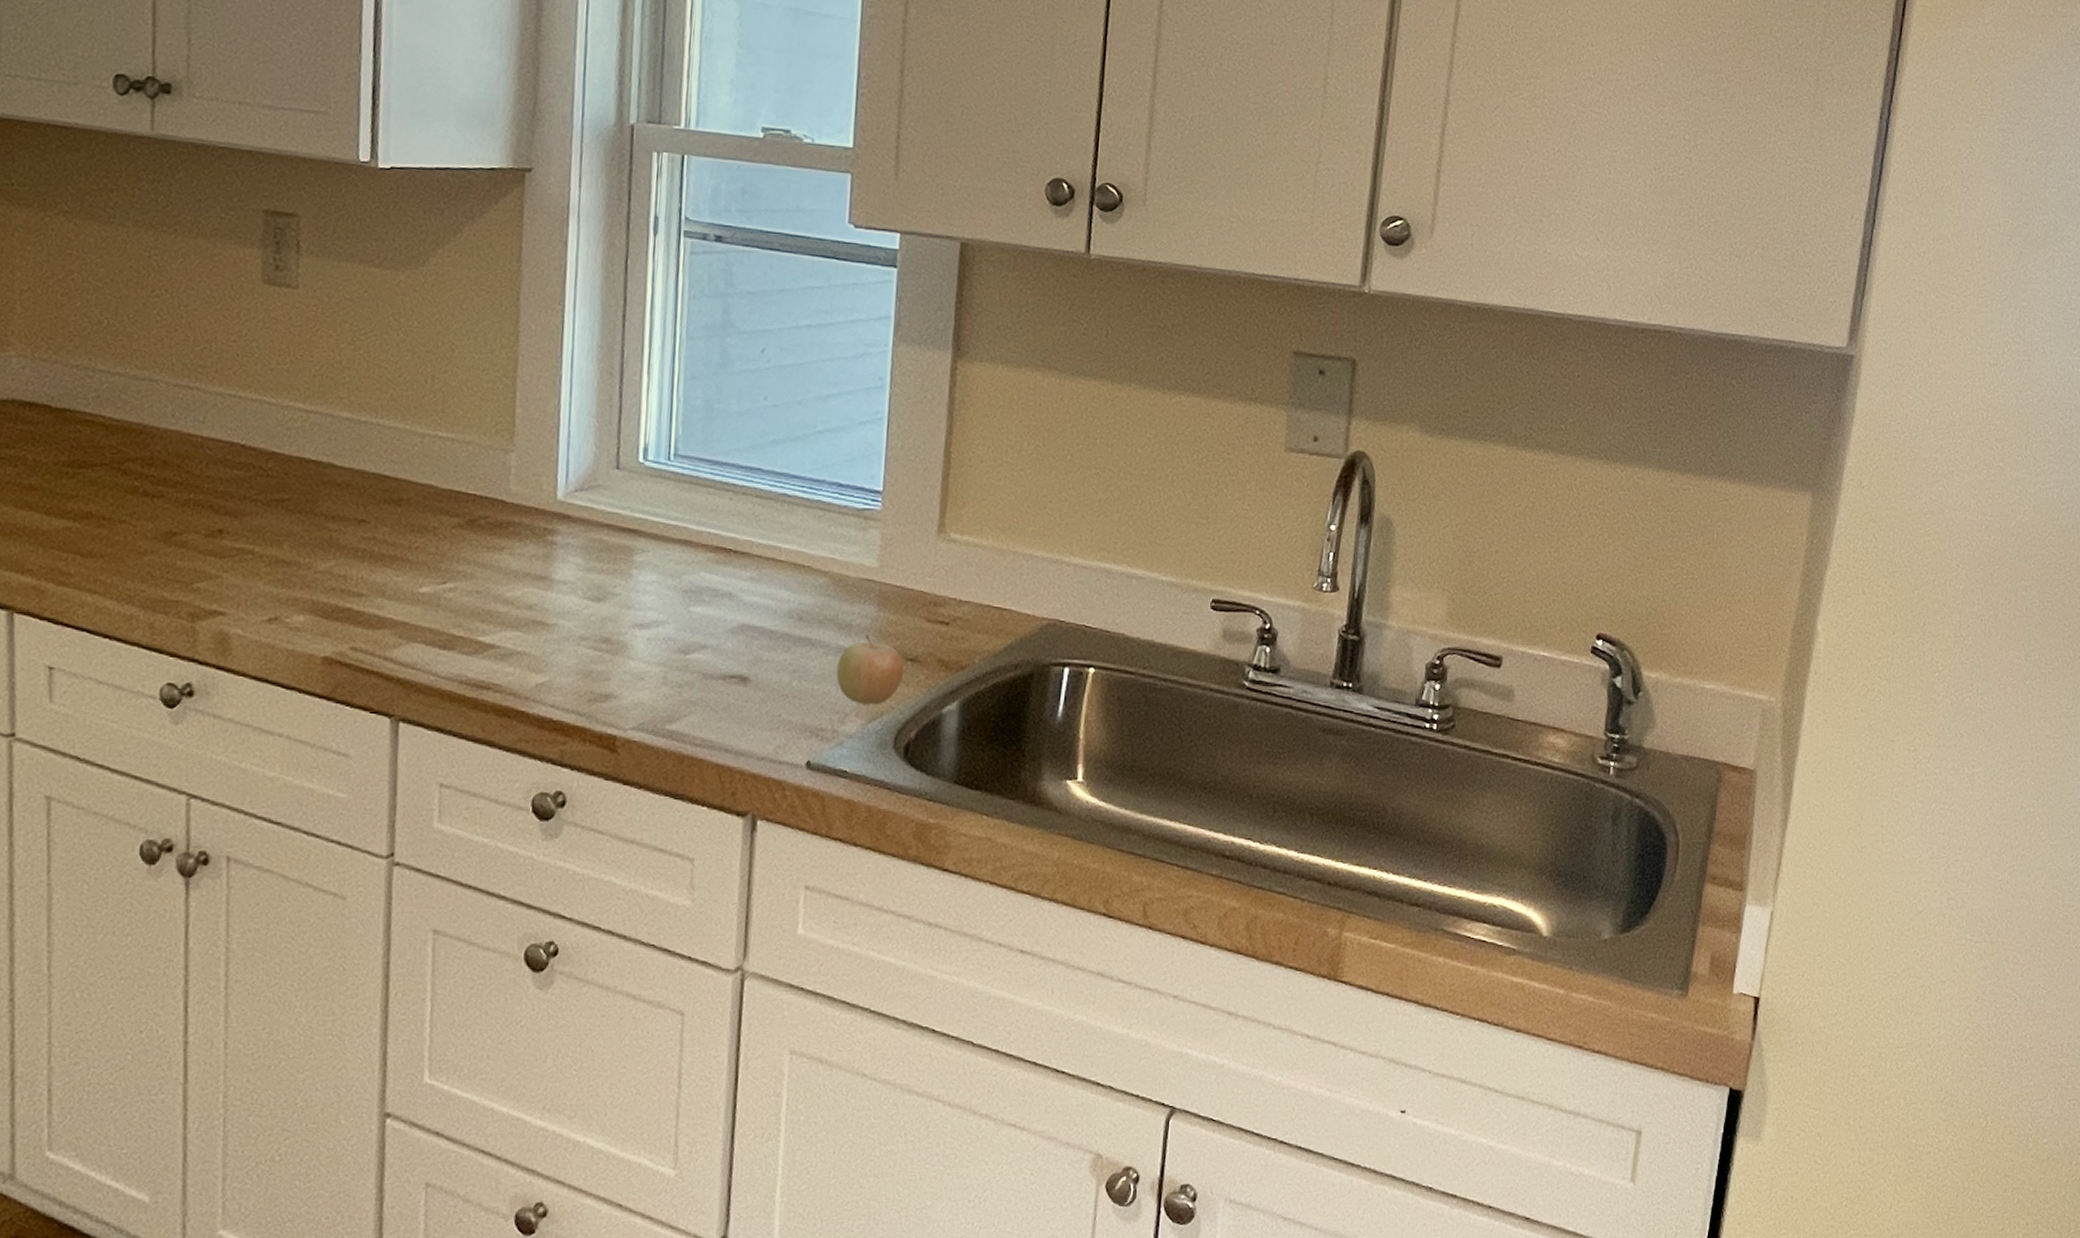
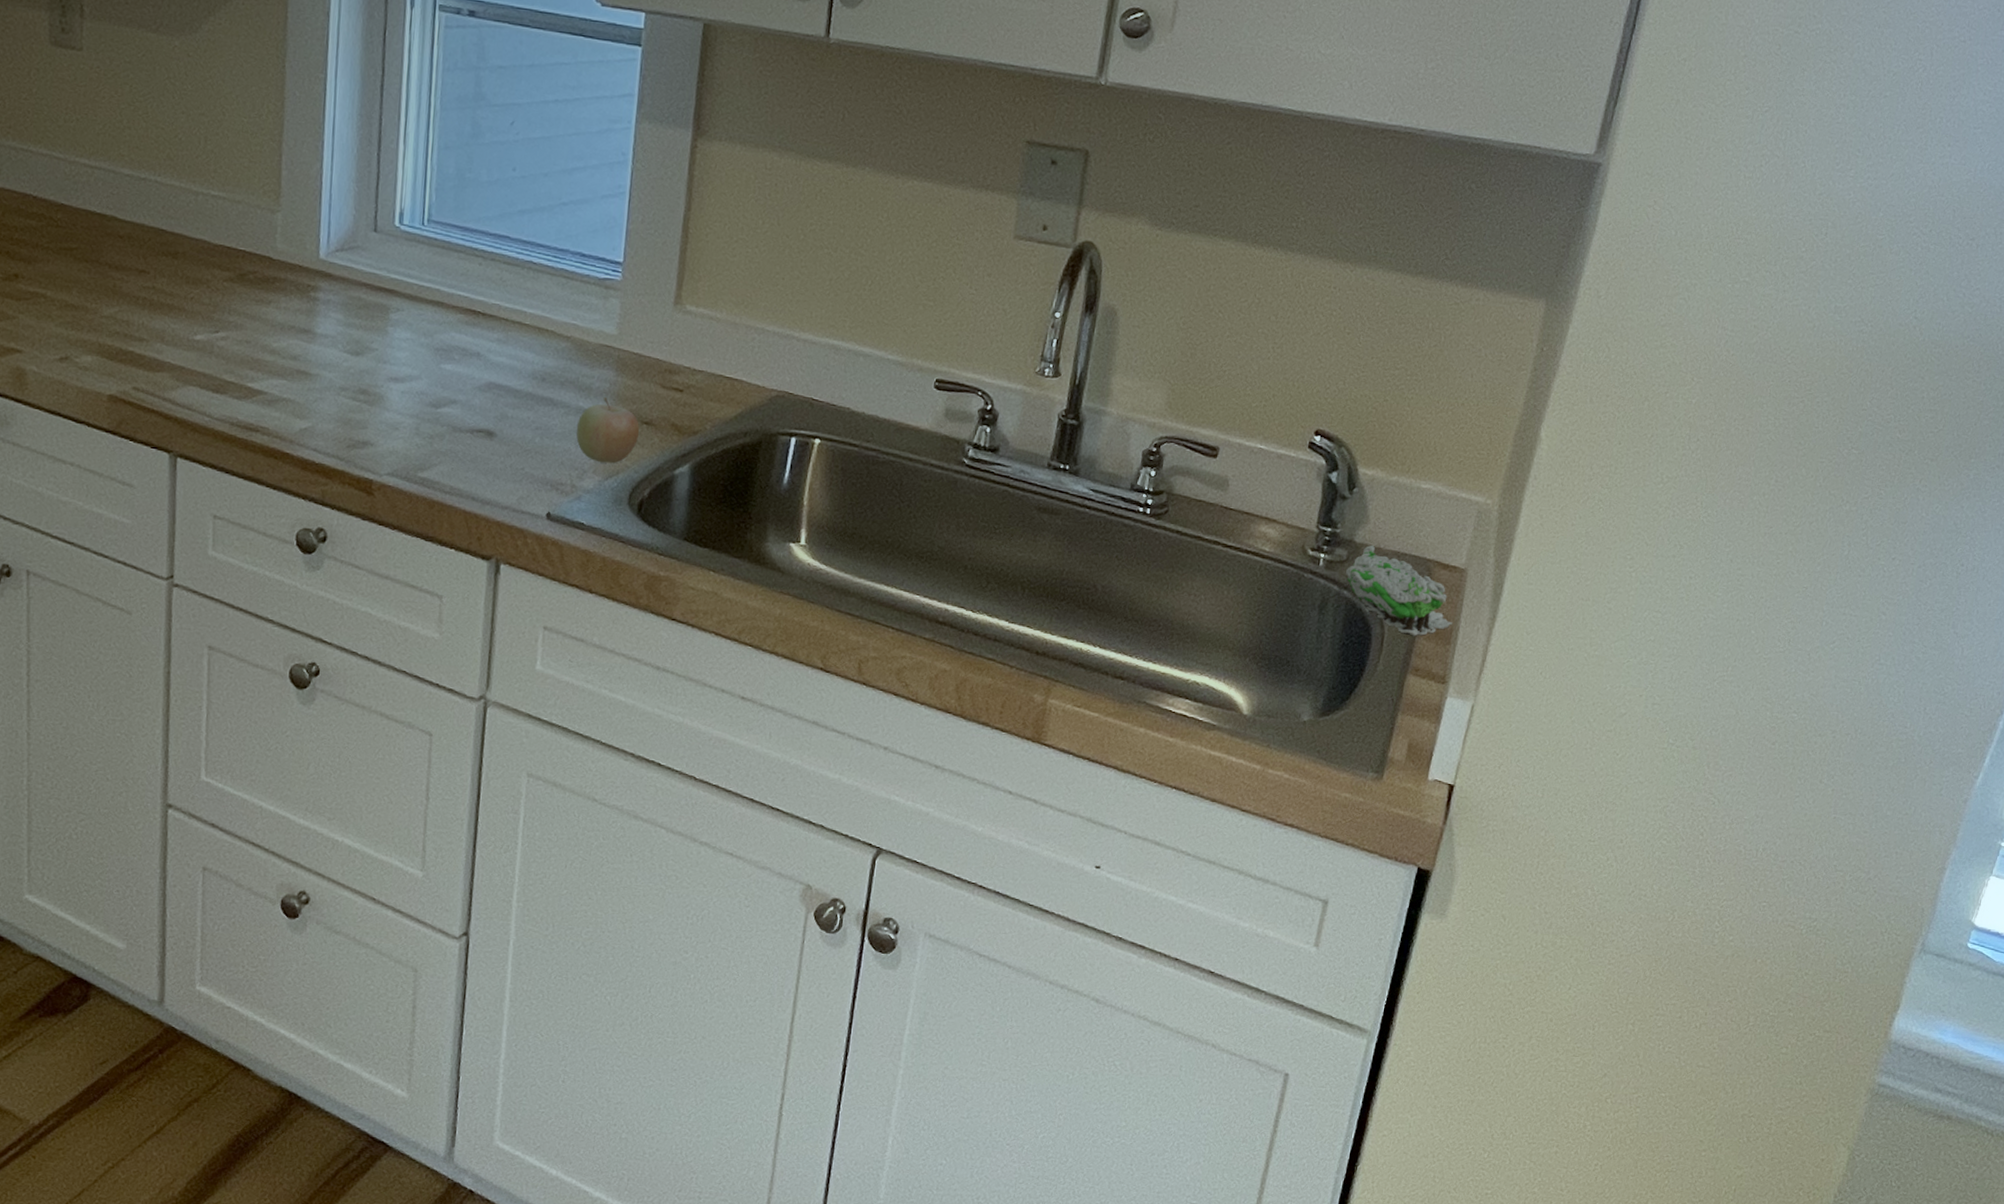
sponge: none [1636,750,1746,844] -> present [1345,544,1453,638]

